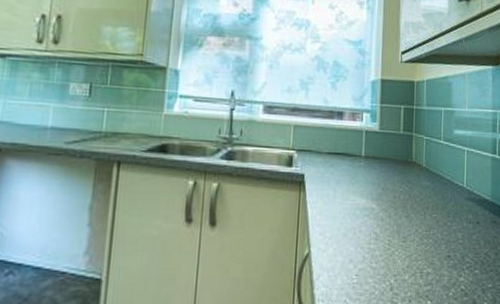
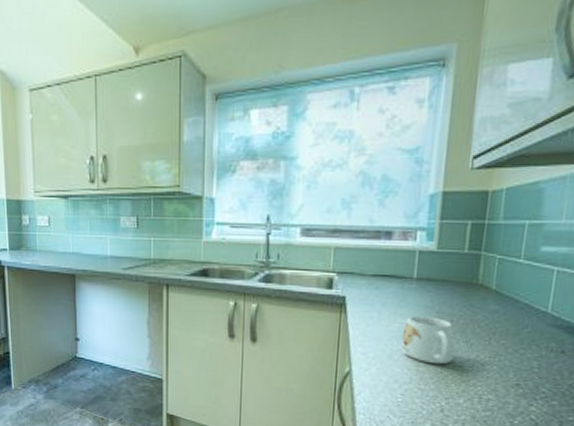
mug: none [354,193,398,241] -> present [400,315,455,365]

